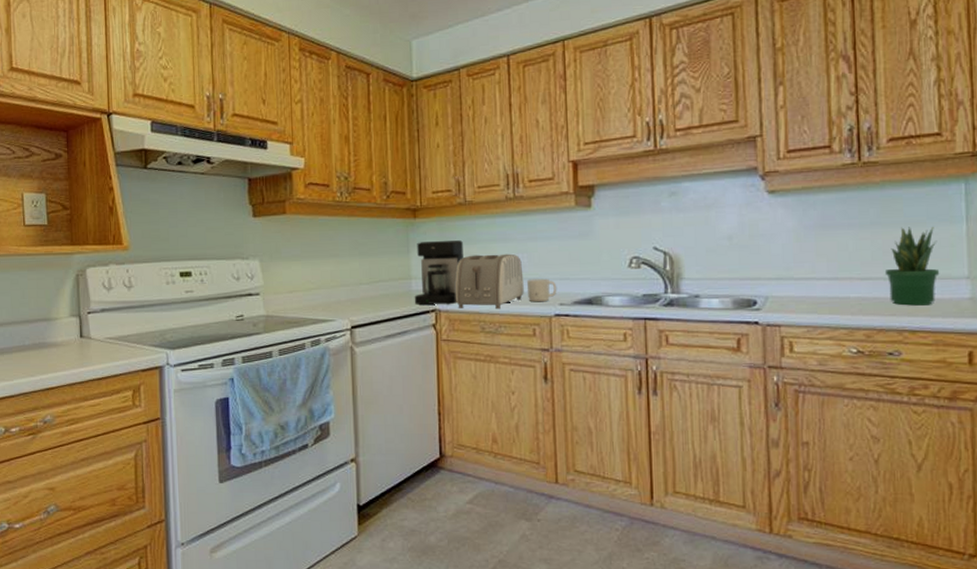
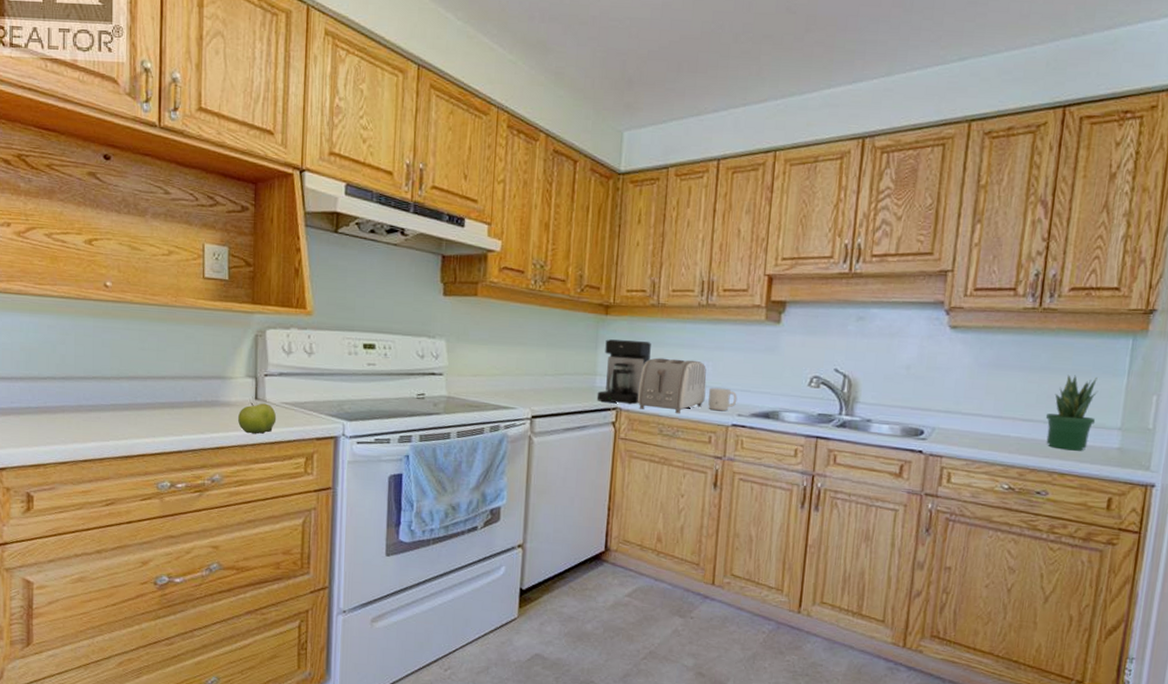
fruit: none [64,340,102,372] -> present [237,402,277,435]

